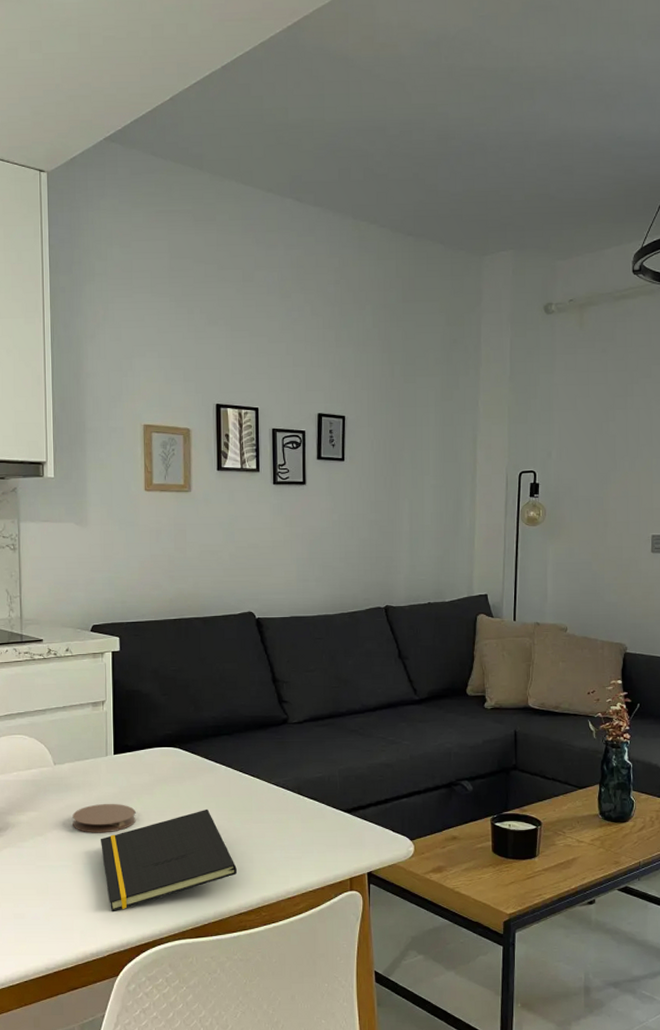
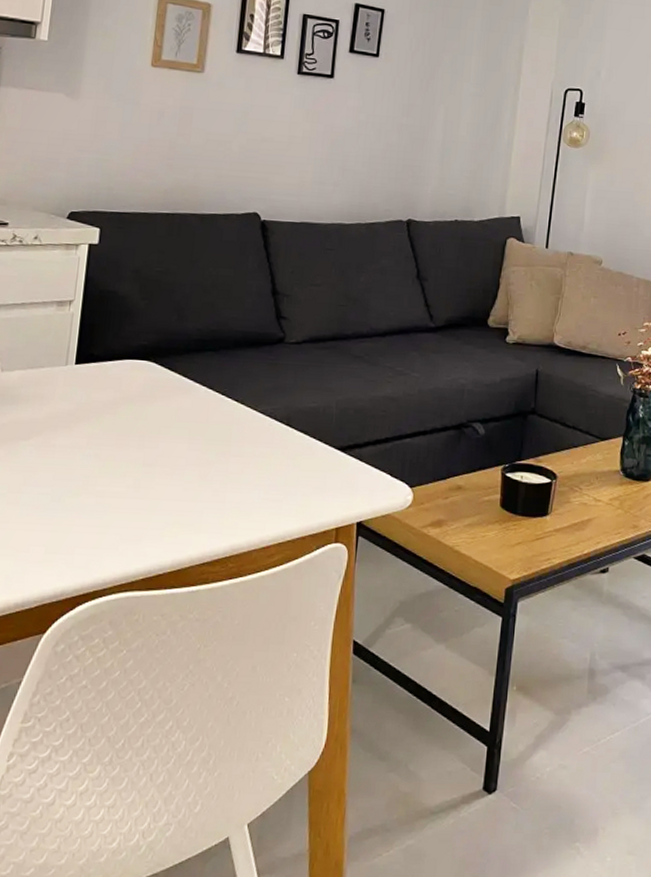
coaster: present [72,803,136,833] -> none [14,421,93,457]
notepad: present [100,809,237,911] -> none [44,436,205,553]

